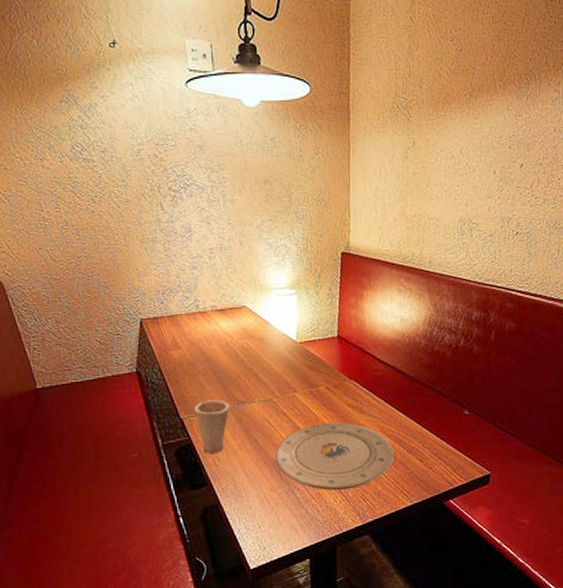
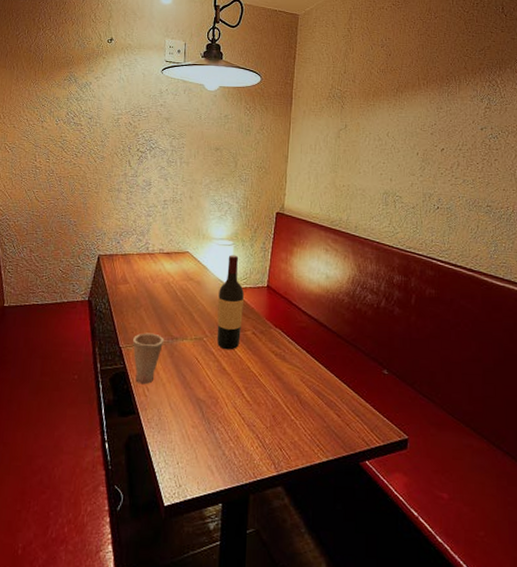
plate: present [275,422,395,491] -> none [199,367,313,436]
wine bottle: none [285,305,314,409] -> present [216,255,244,350]

